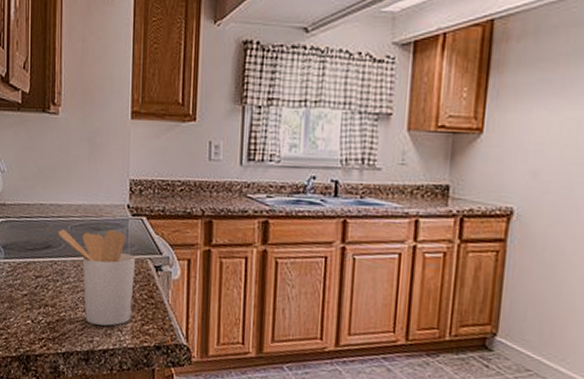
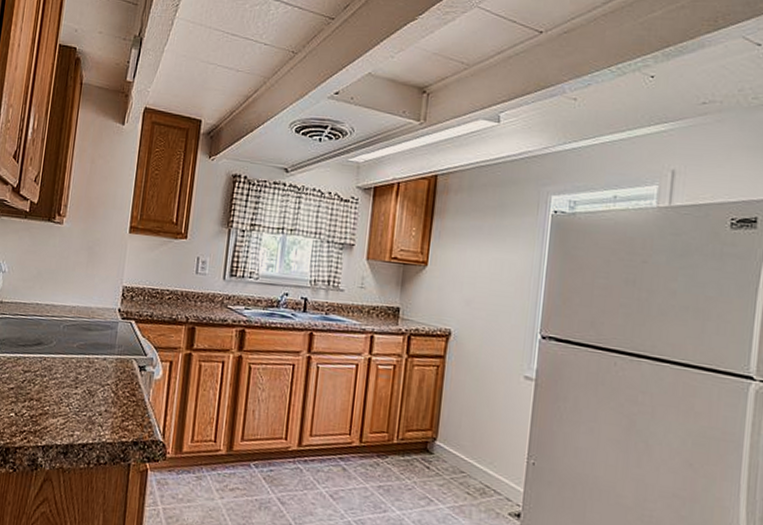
utensil holder: present [58,229,136,326] -> none [50,327,122,421]

